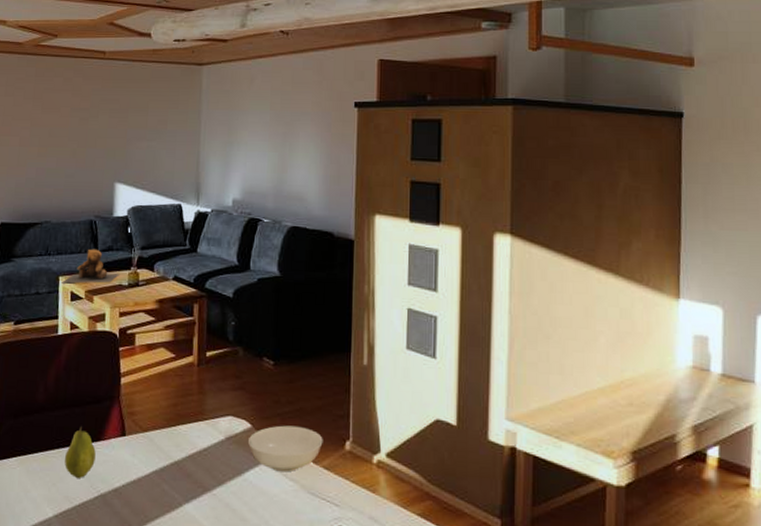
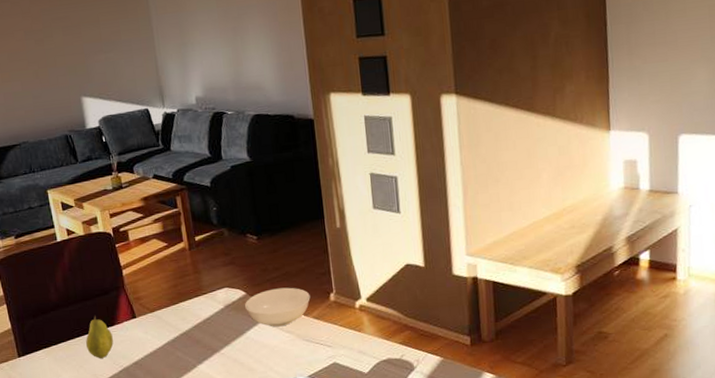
teddy bear: present [62,249,121,284] -> none [51,160,104,196]

